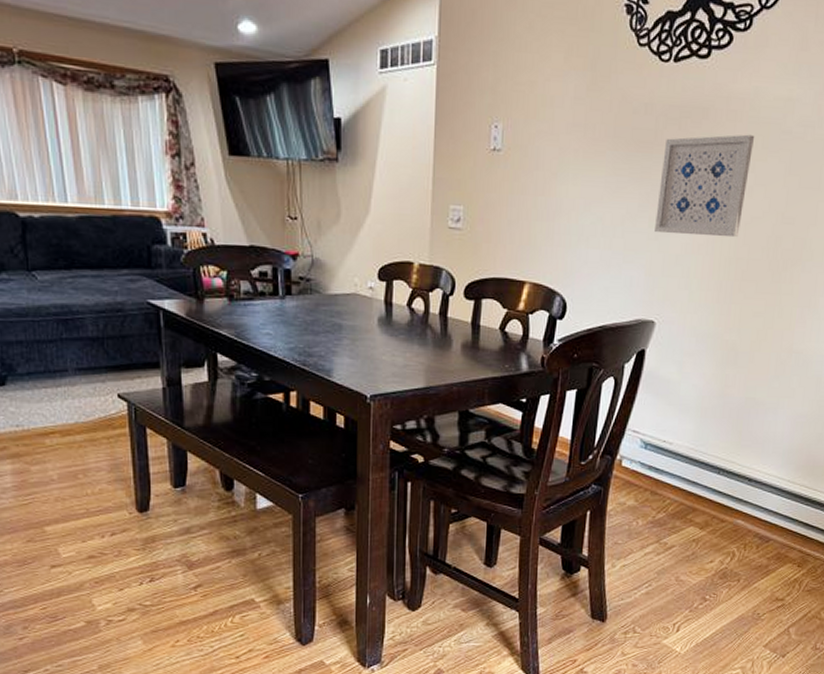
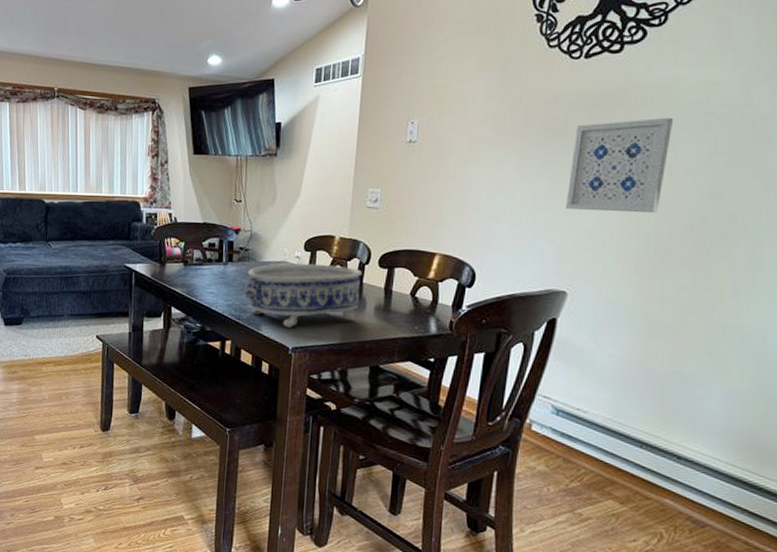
decorative bowl: none [308,295,446,373] -> present [243,263,362,328]

